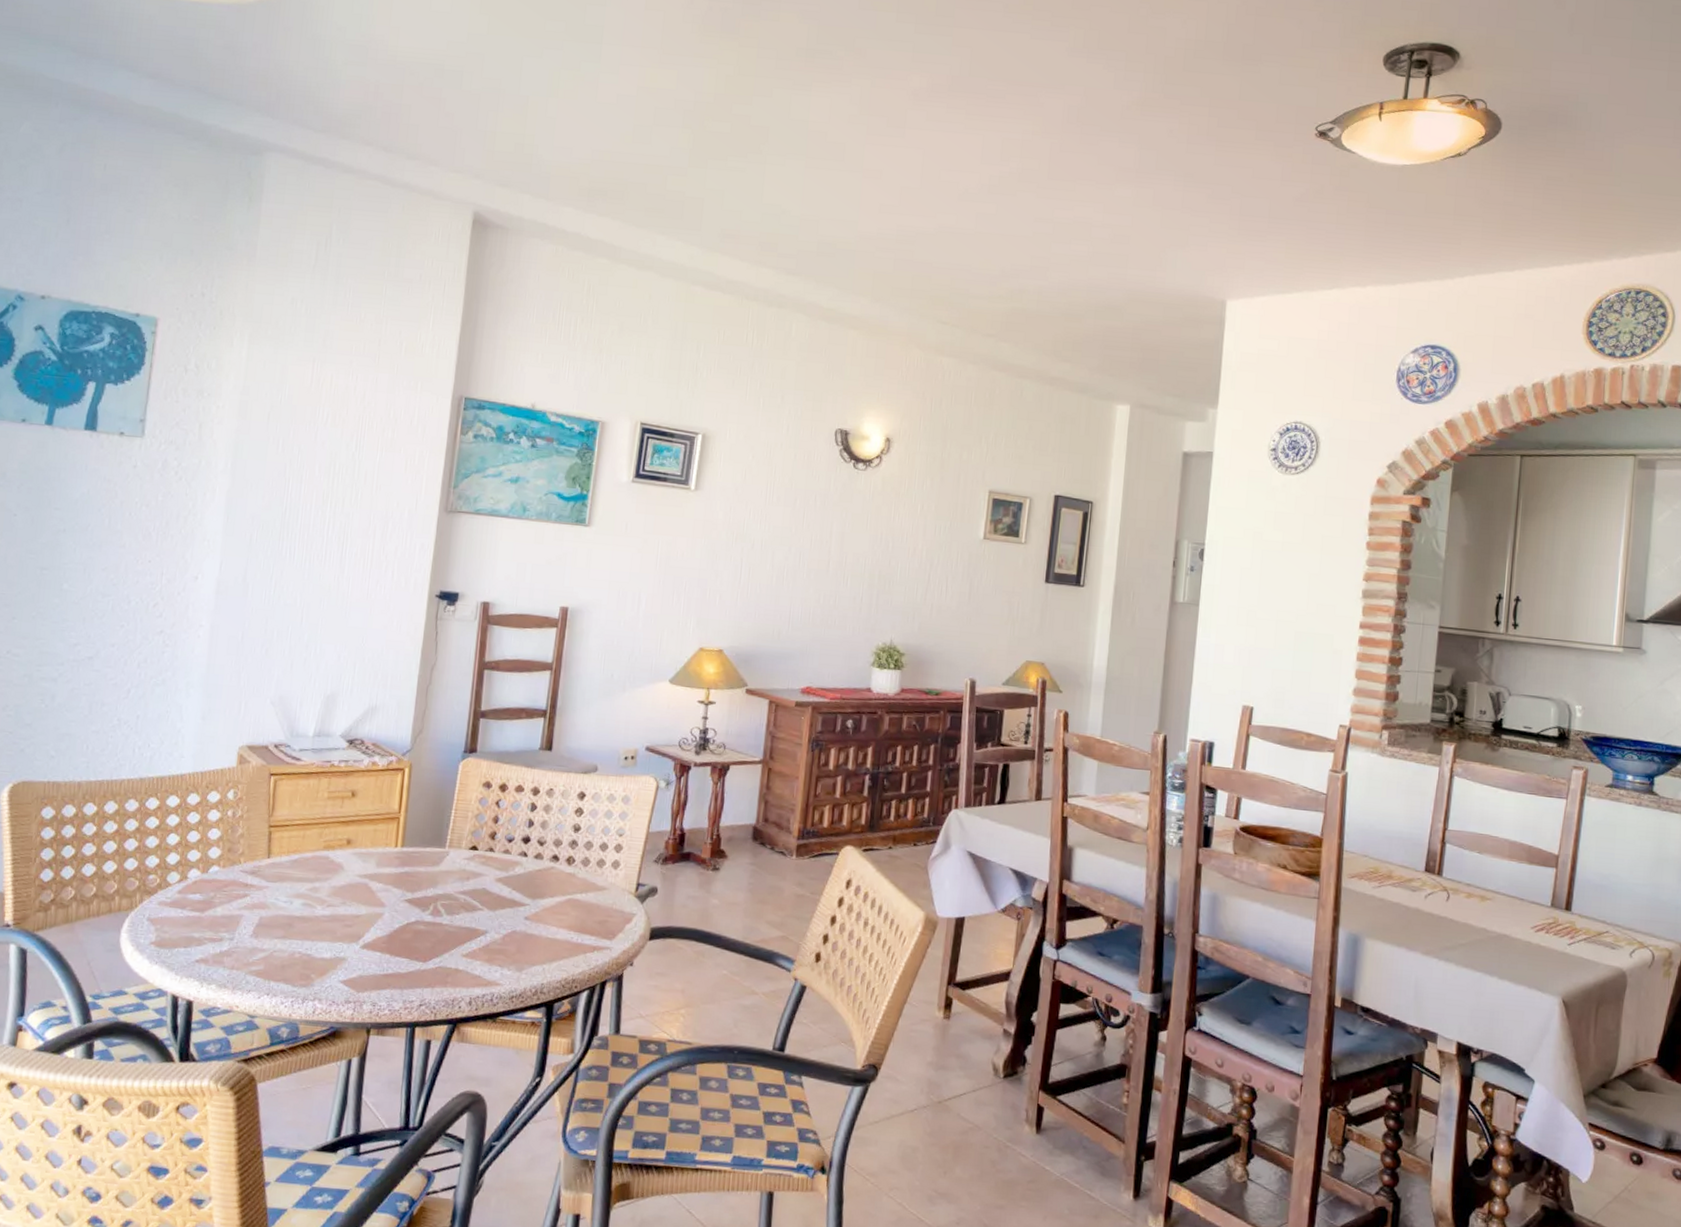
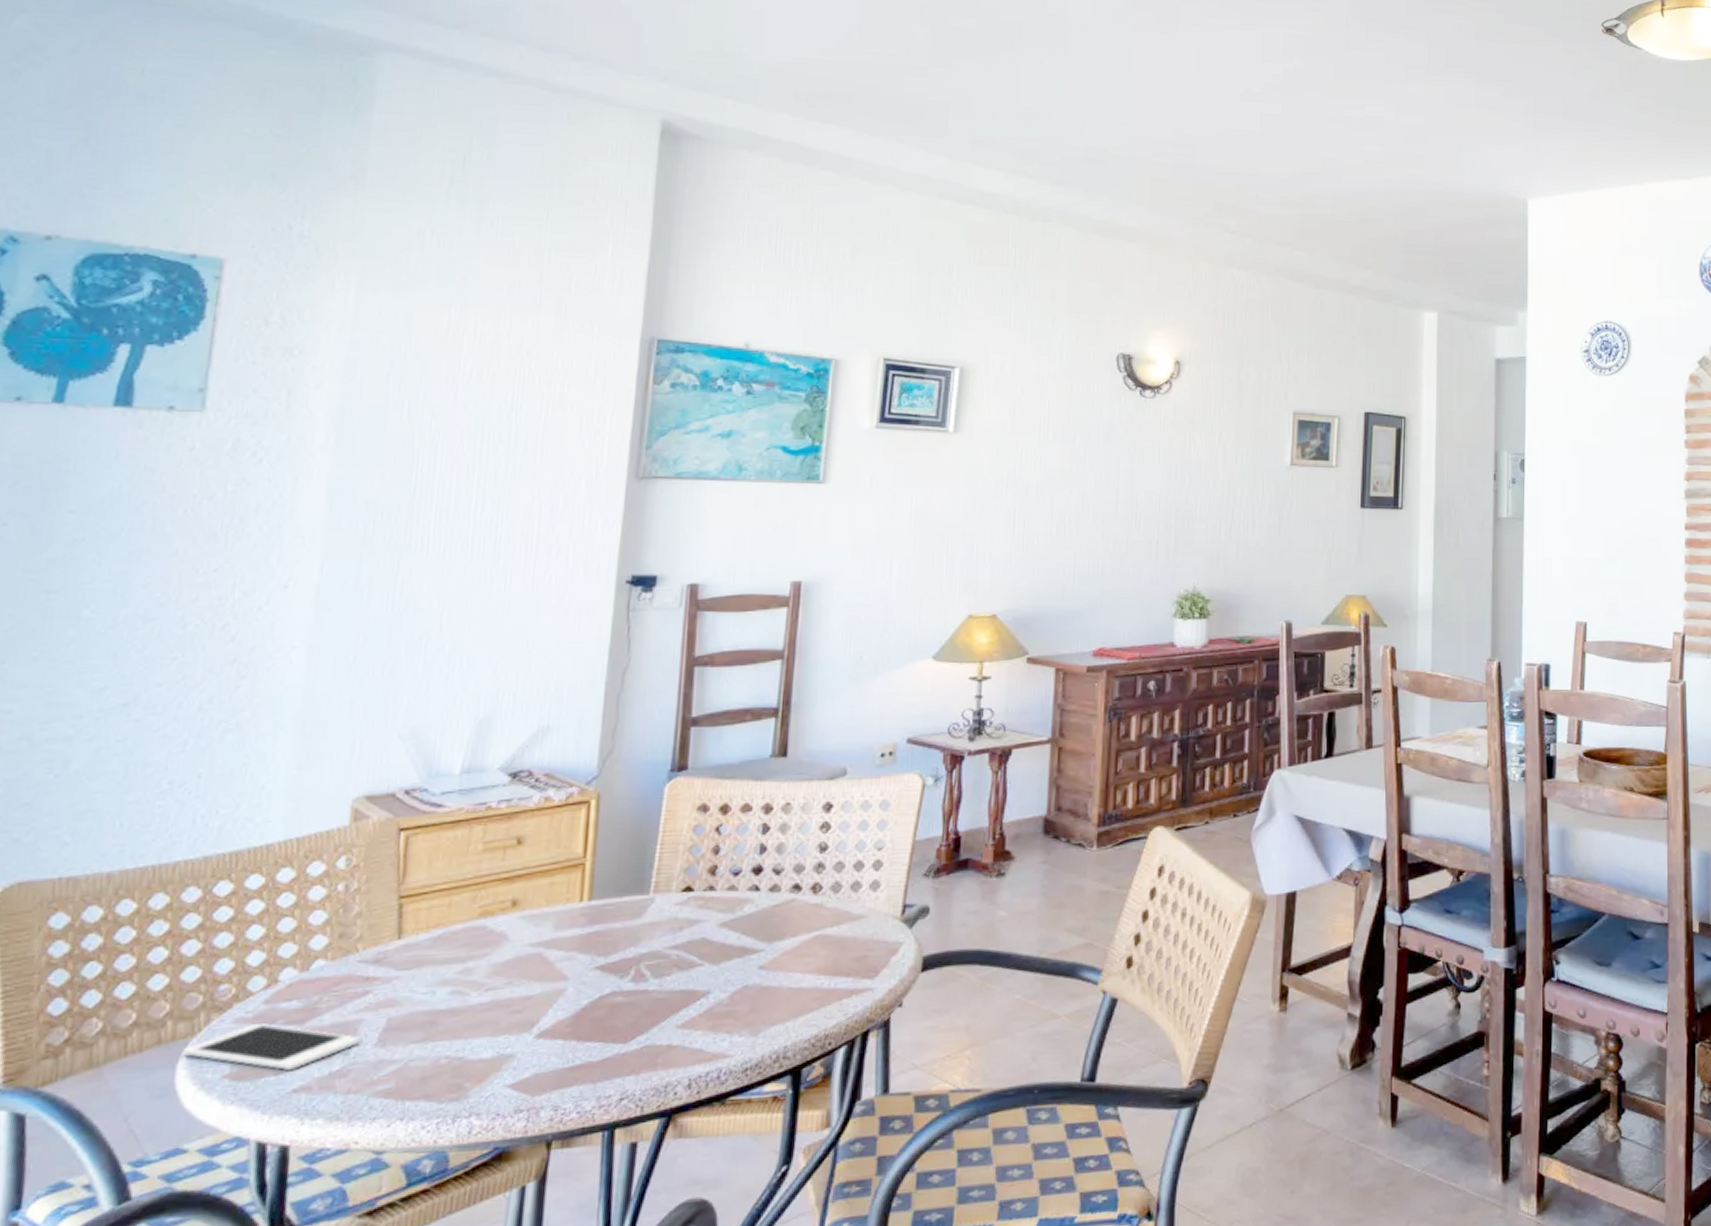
cell phone: none [125,907,241,945] -> present [183,1023,359,1070]

